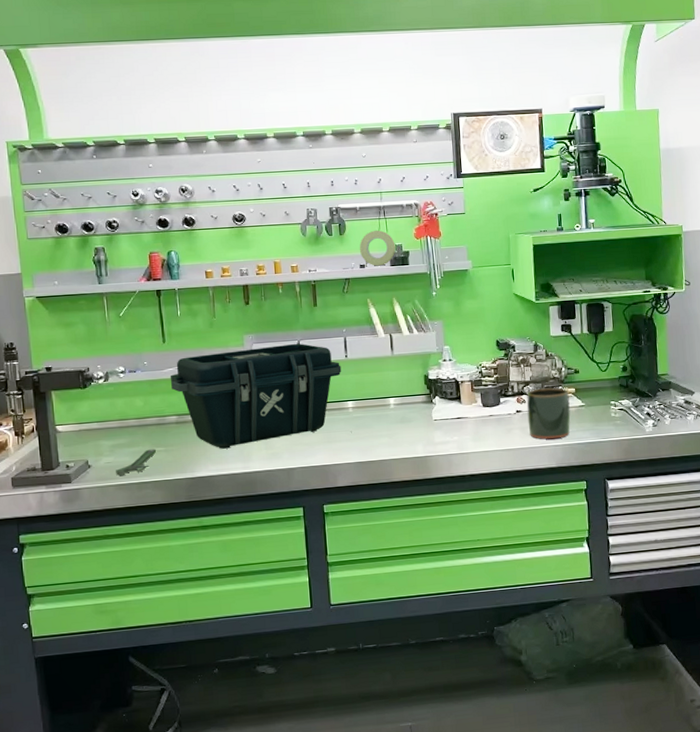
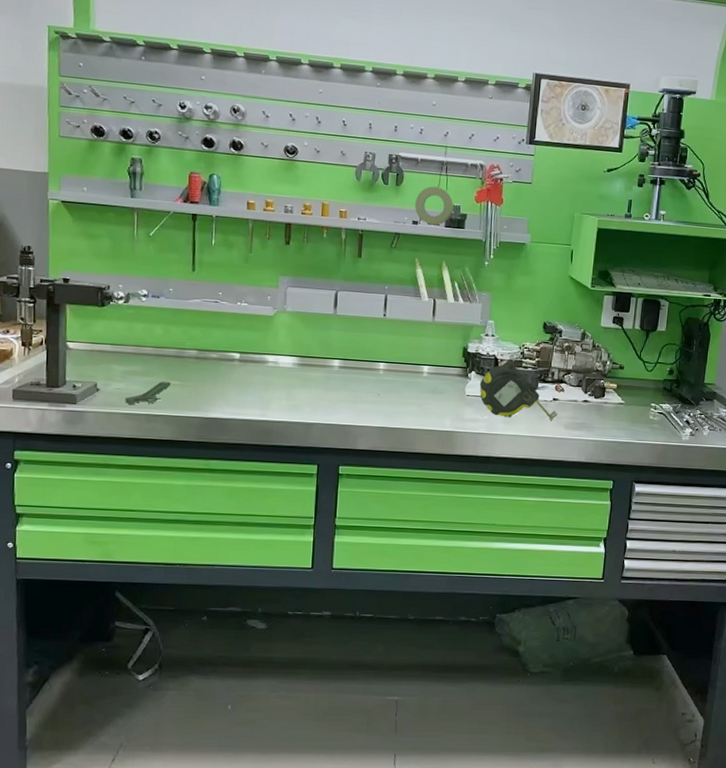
toolbox: present [170,343,342,449] -> none [195,290,378,393]
tape measure: none [444,380,524,435] -> present [479,360,558,421]
mug: present [526,388,571,439] -> none [563,379,610,433]

